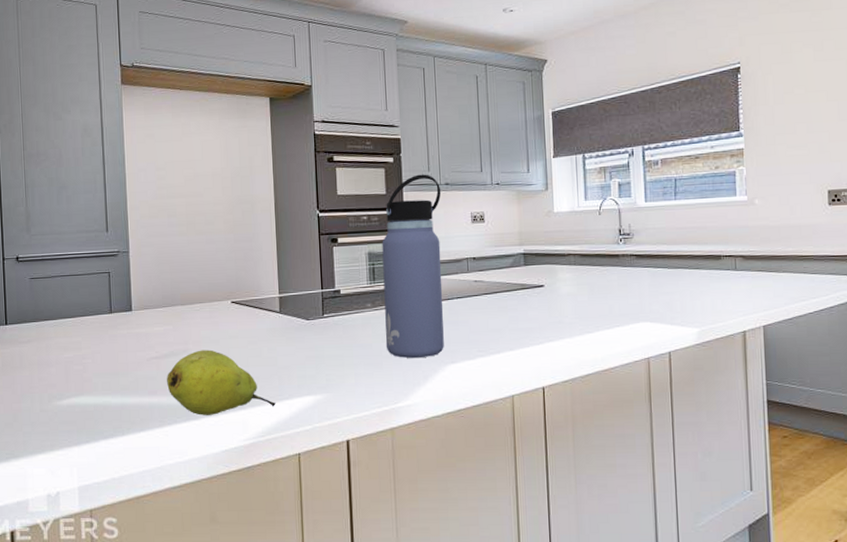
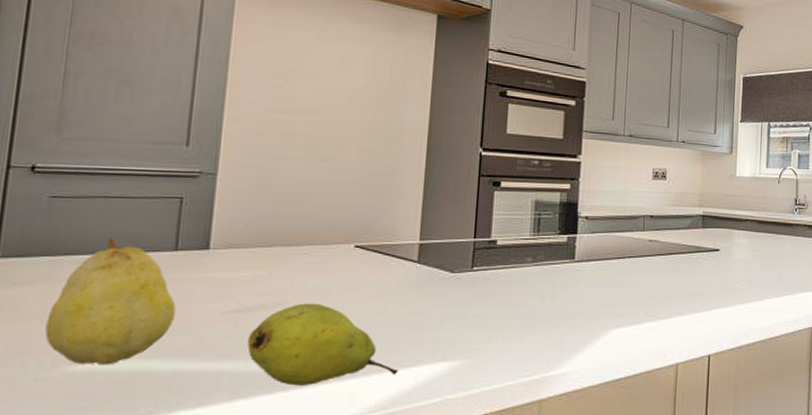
fruit: none [41,305,118,400] -> present [45,237,177,365]
water bottle: present [382,174,444,358] -> none [544,122,624,320]

